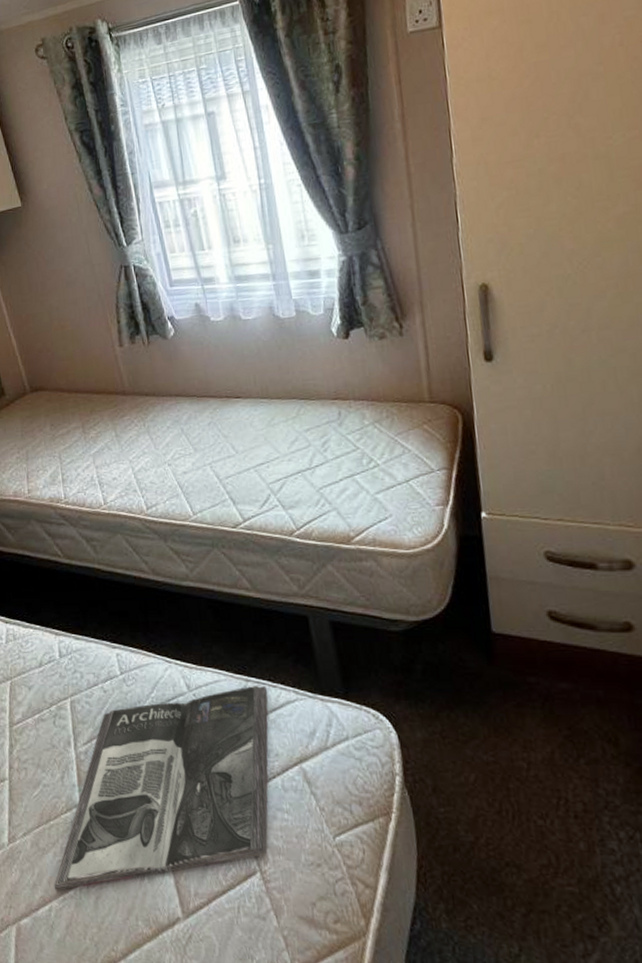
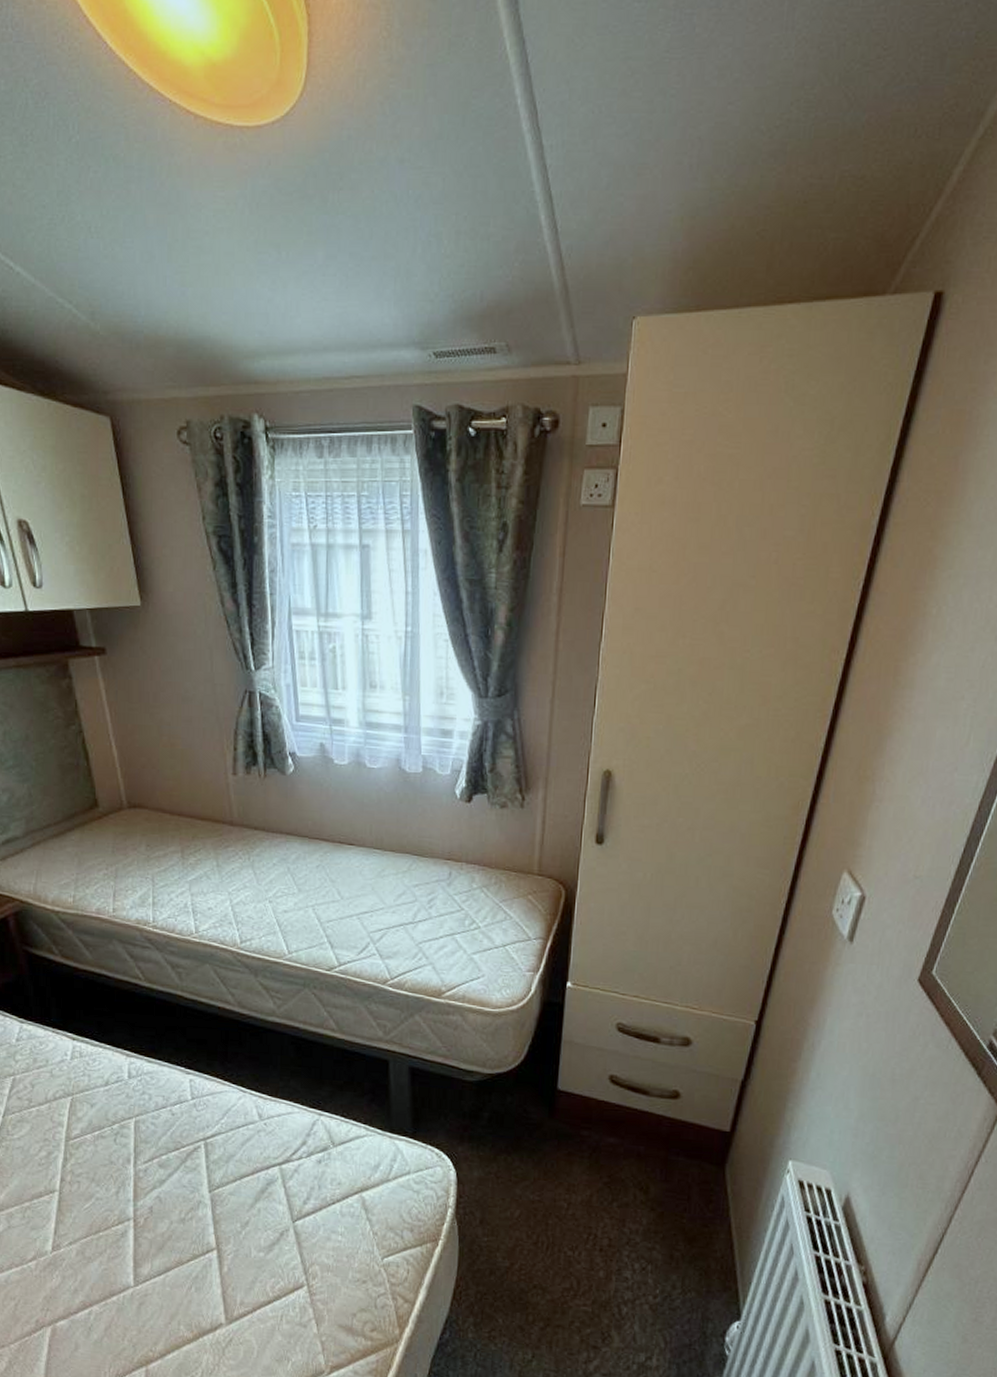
magazine: present [54,685,268,890] -> none [96,1119,339,1296]

